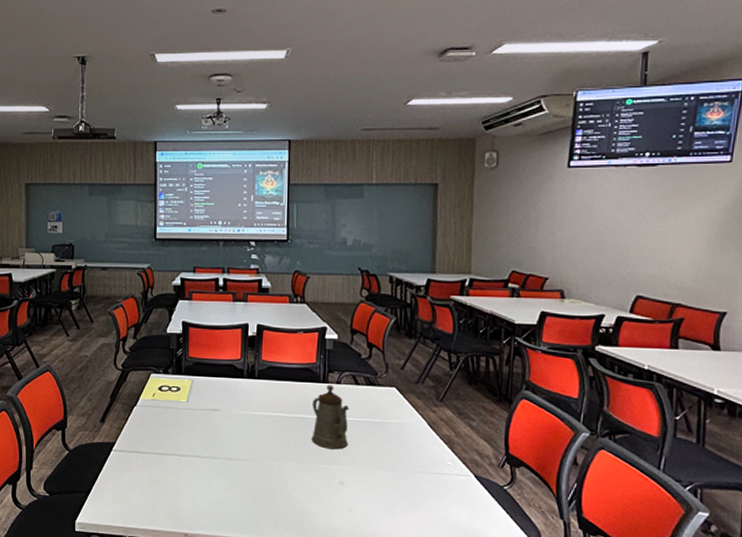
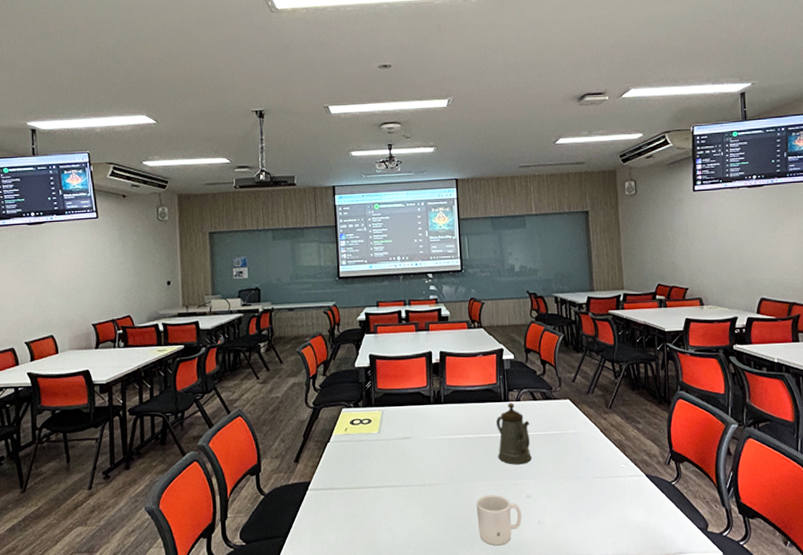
mug: none [284,476,333,529] -> present [476,494,522,546]

